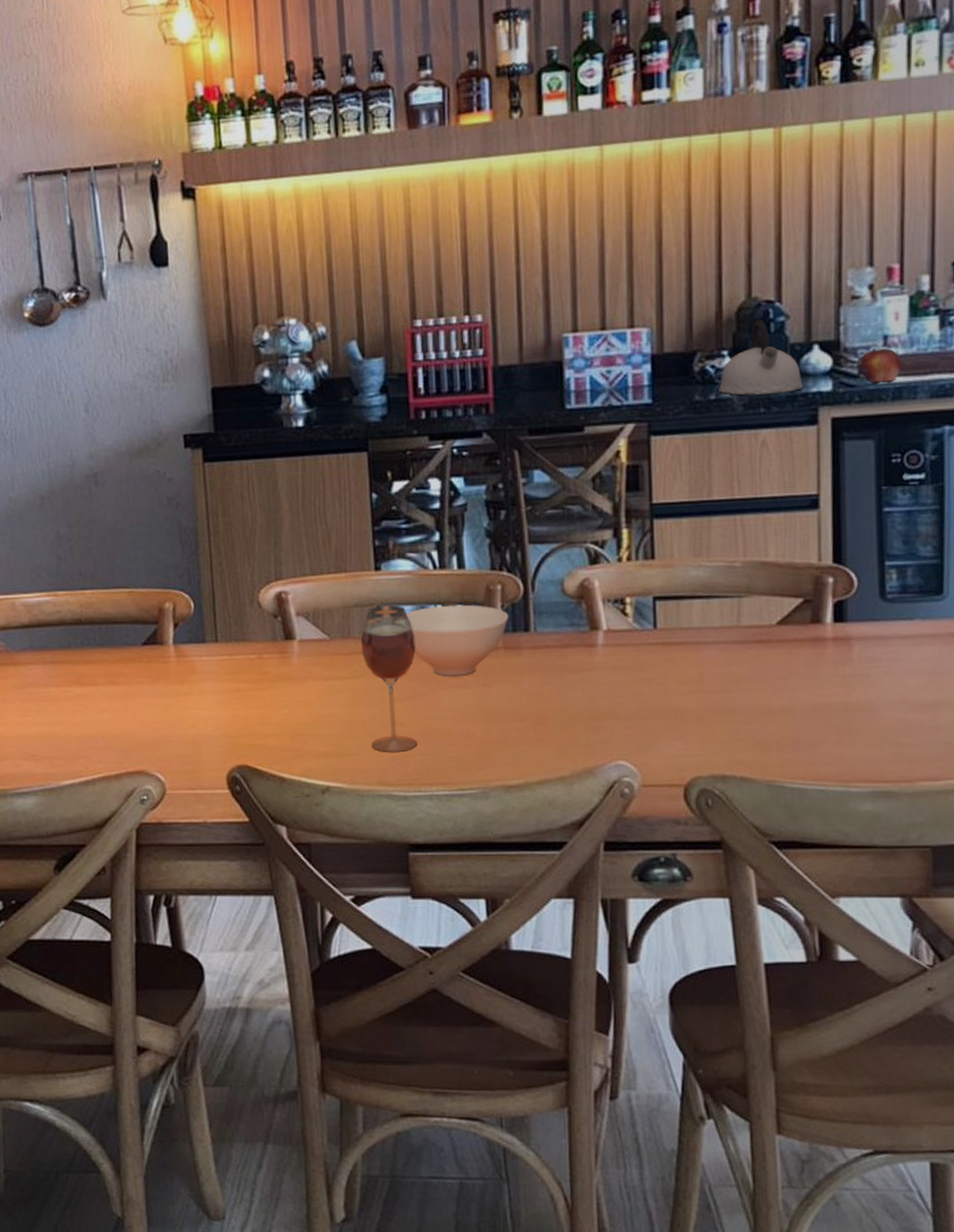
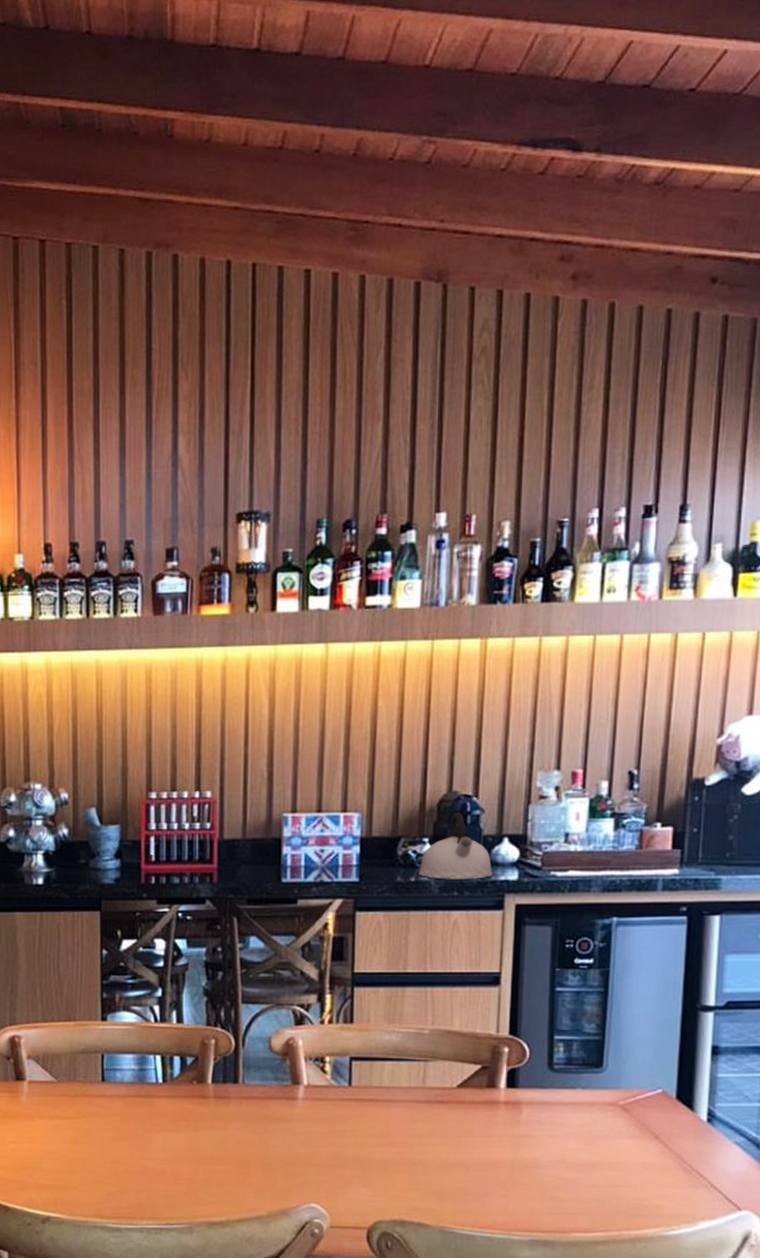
wineglass: present [360,605,417,753] -> none [85,1053,134,1189]
bowl: present [406,604,509,677] -> none [128,1056,221,1122]
fruit: present [859,348,902,384] -> none [542,844,580,876]

